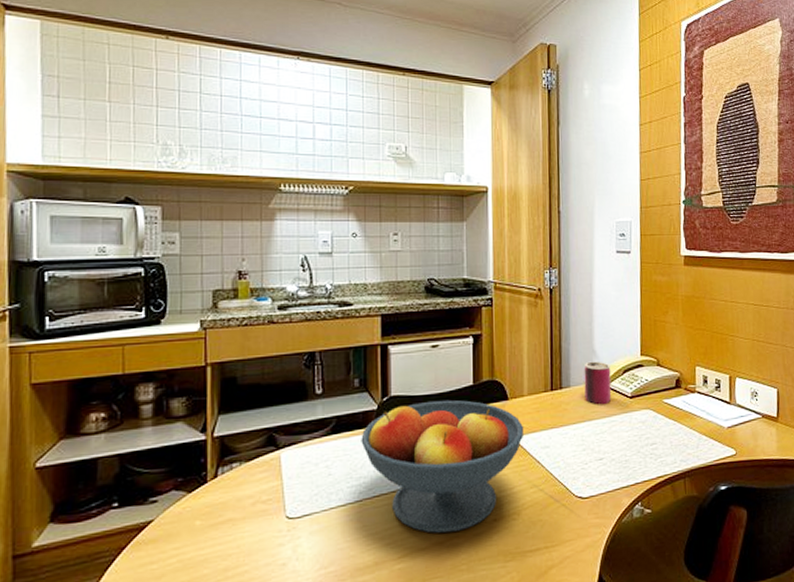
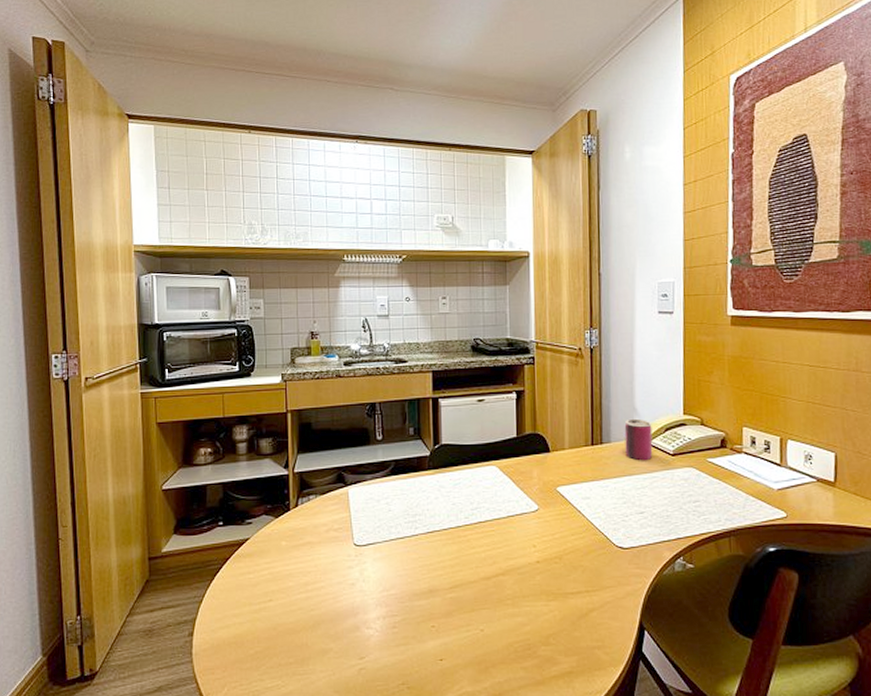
fruit bowl: present [361,399,524,534] -> none [416,449,566,570]

